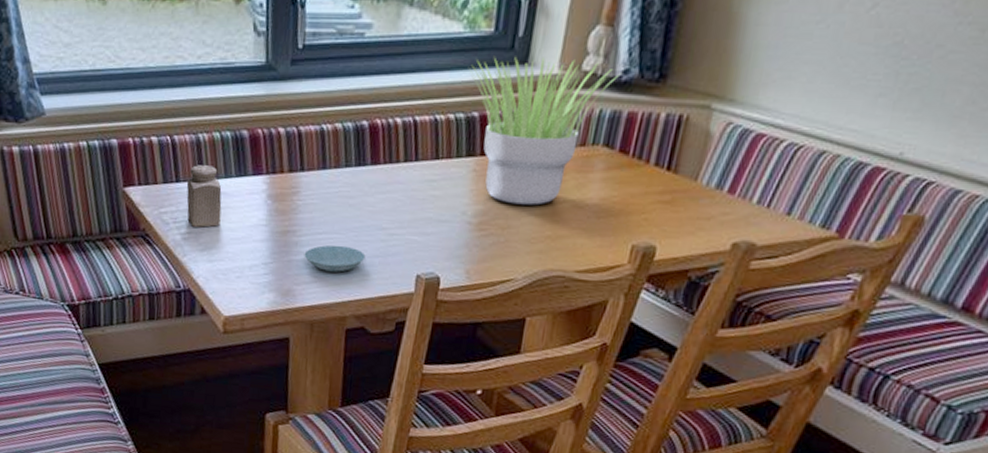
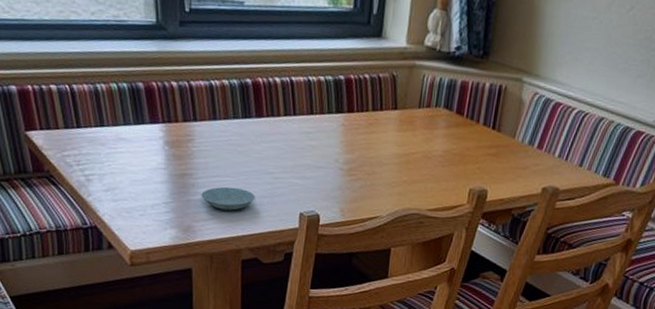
salt shaker: present [186,165,222,228] -> none [87,112,122,170]
potted plant: present [469,56,621,206] -> none [334,30,454,155]

